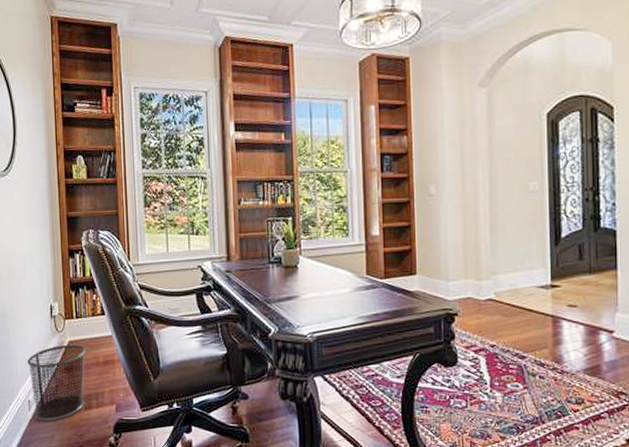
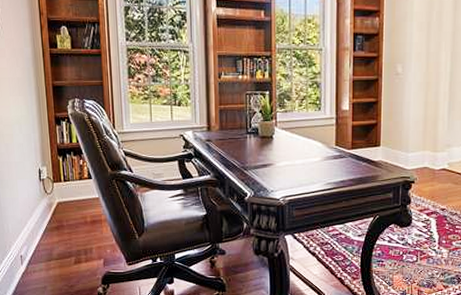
waste bin: present [27,344,86,421] -> none [17,205,74,274]

